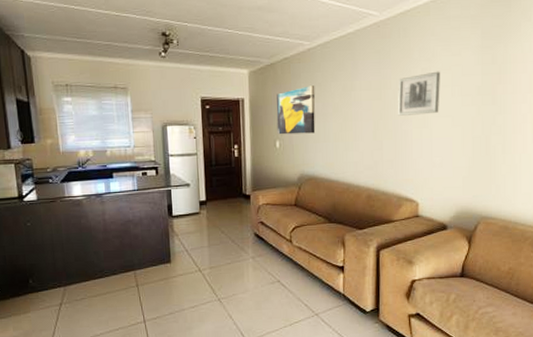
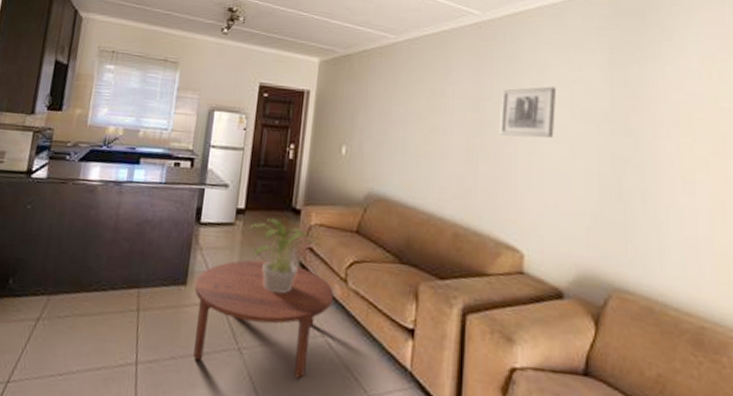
coffee table: none [177,236,284,312] -> present [193,260,334,379]
potted plant: none [212,205,270,258] -> present [249,219,322,294]
wall art: present [276,85,316,135] -> none [345,85,397,143]

